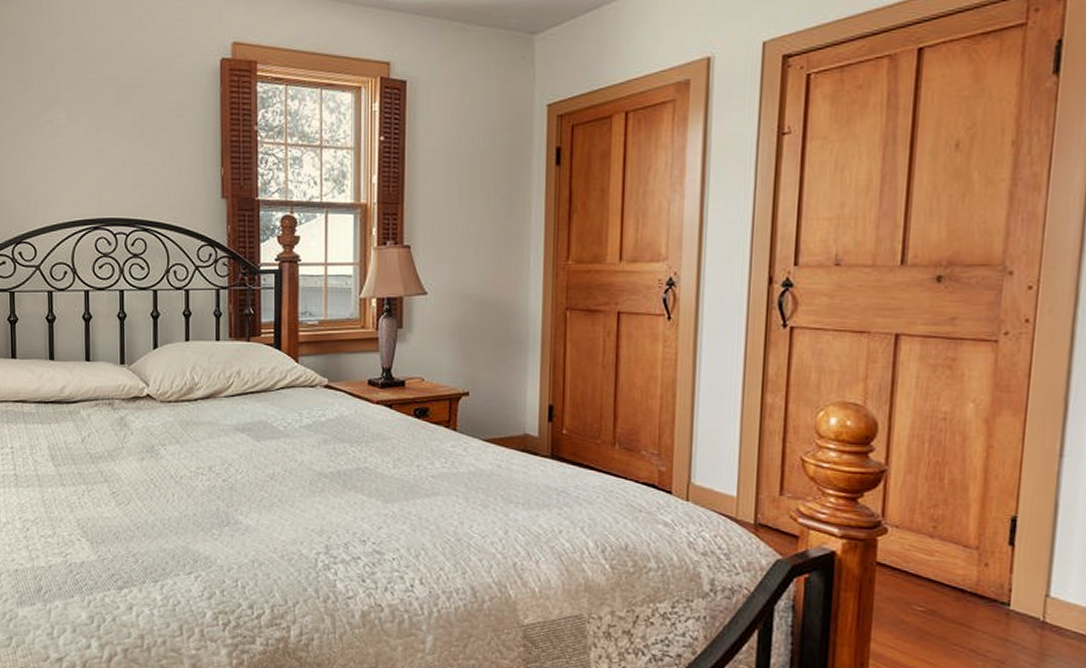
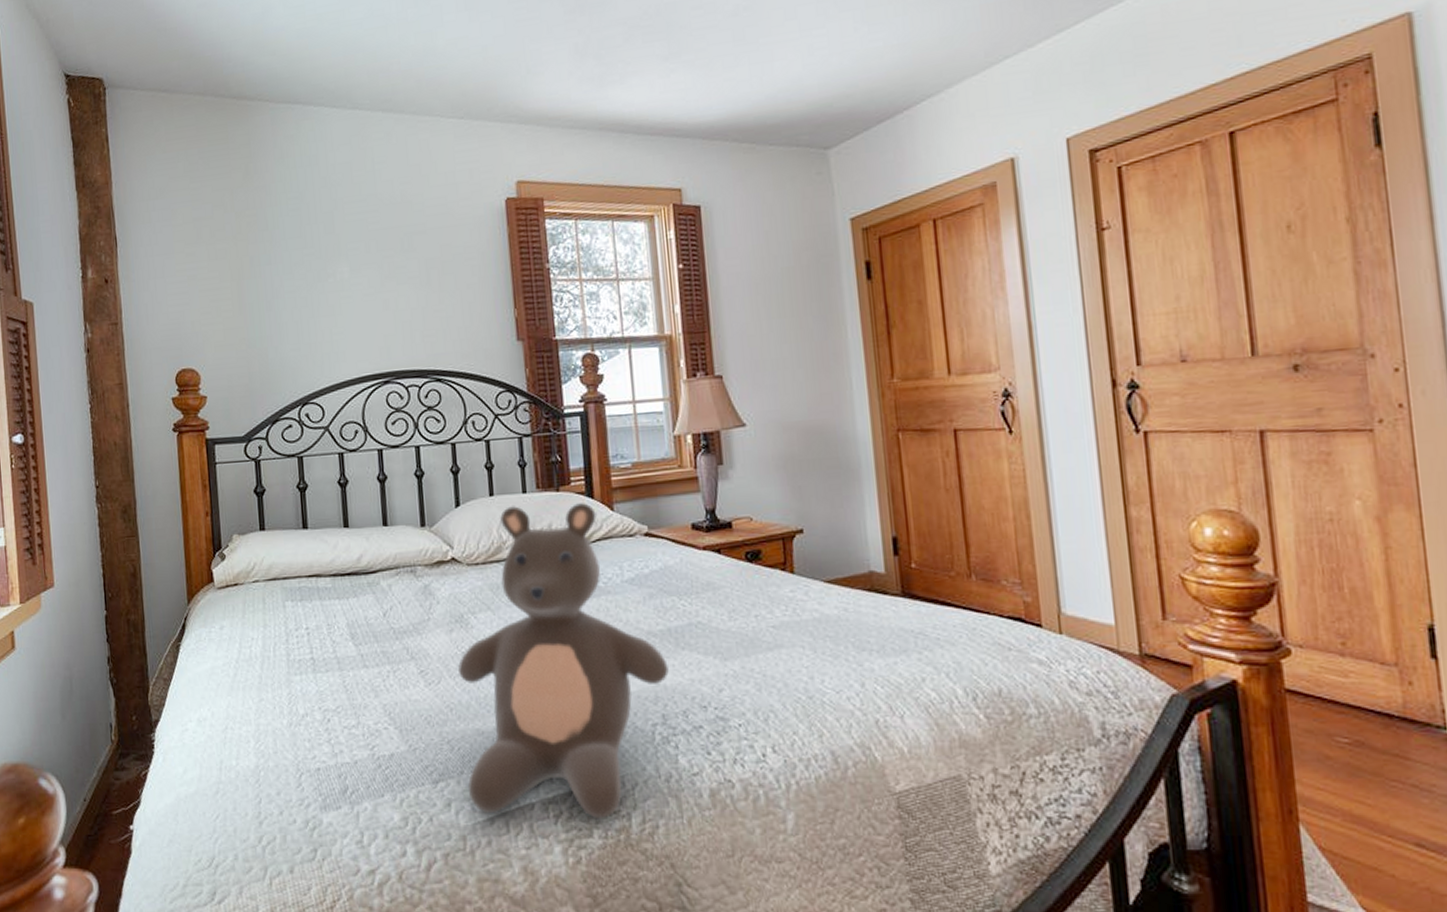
teddy bear: none [146,352,335,629] -> present [458,503,669,818]

